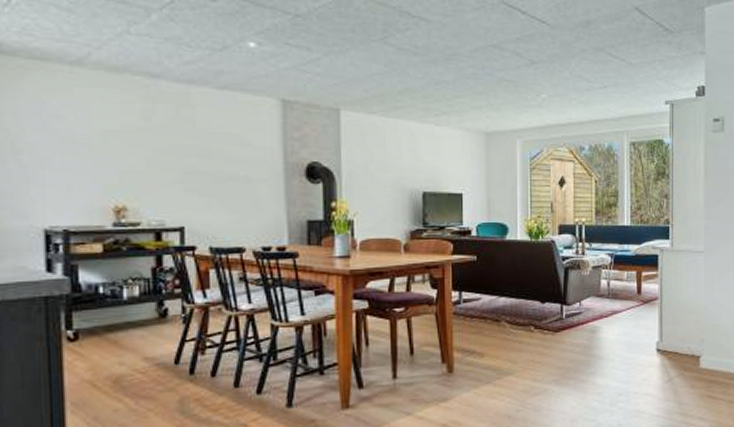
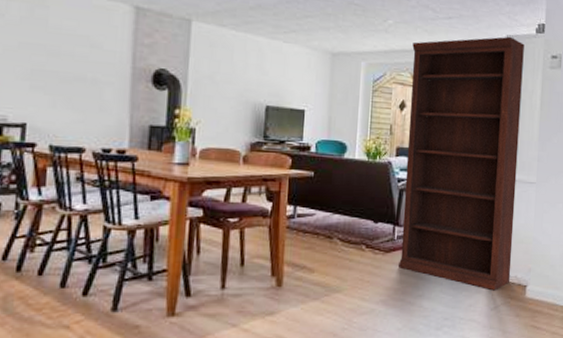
bookshelf: none [568,102,684,364] -> present [399,36,524,291]

